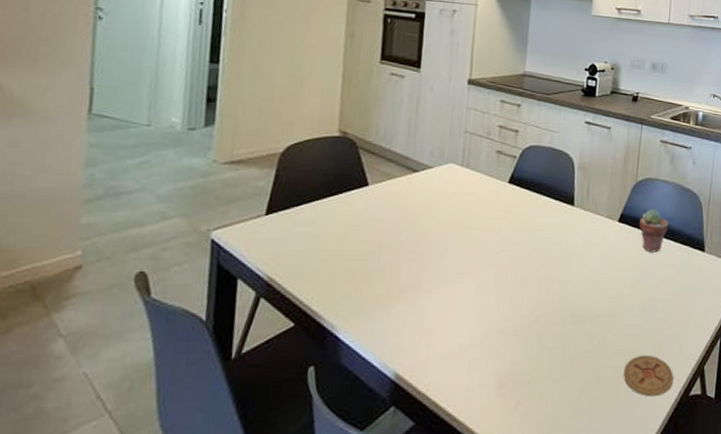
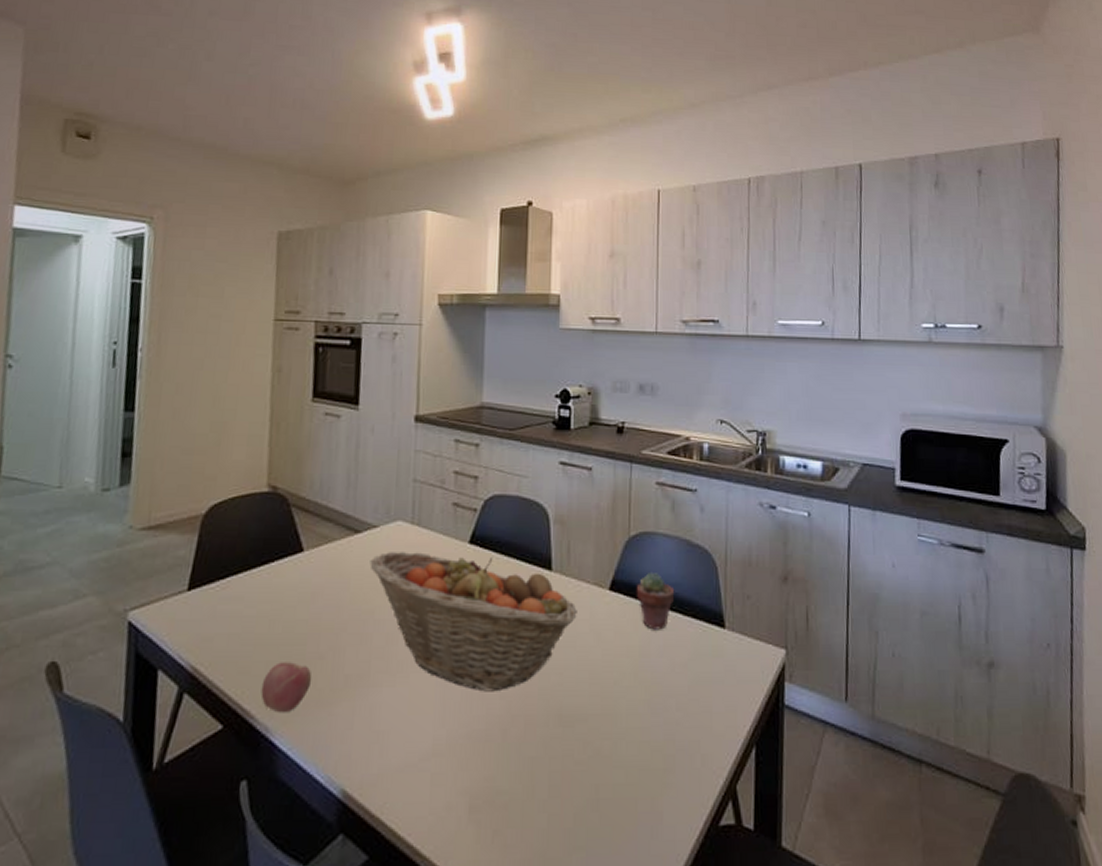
apple: none [328,274,373,314] -> present [260,662,312,713]
fruit basket: none [425,188,592,298] -> present [370,552,577,692]
coaster: present [624,356,674,397] -> none [630,770,696,827]

